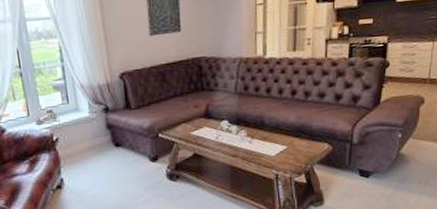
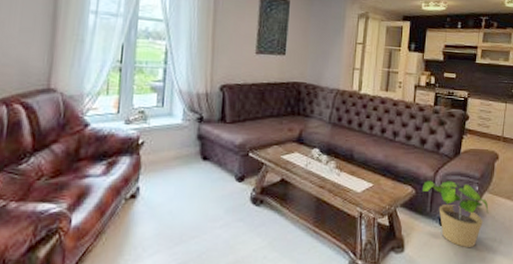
potted plant: none [340,132,413,194] -> present [423,181,489,248]

